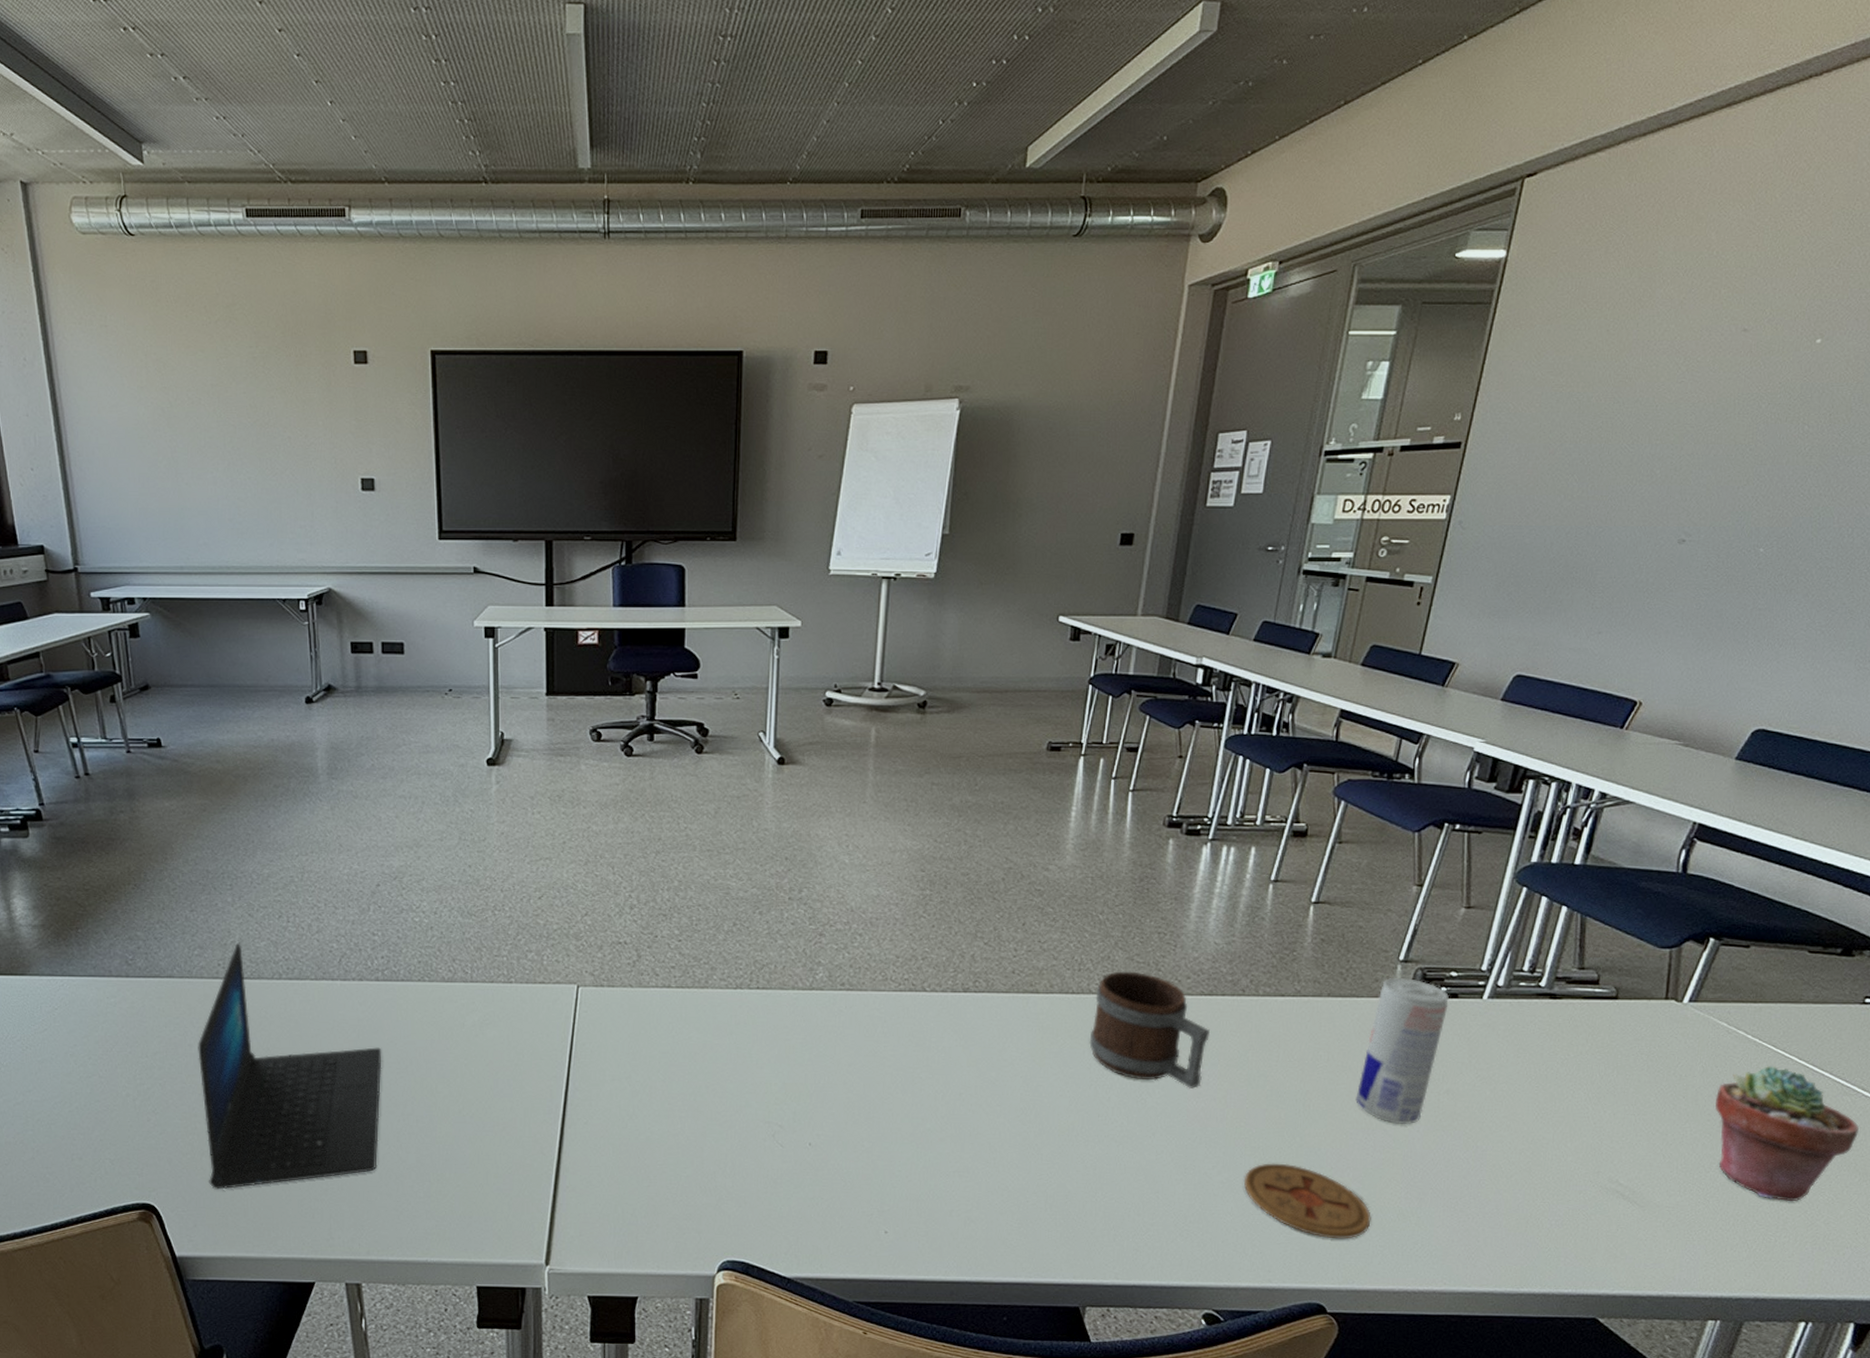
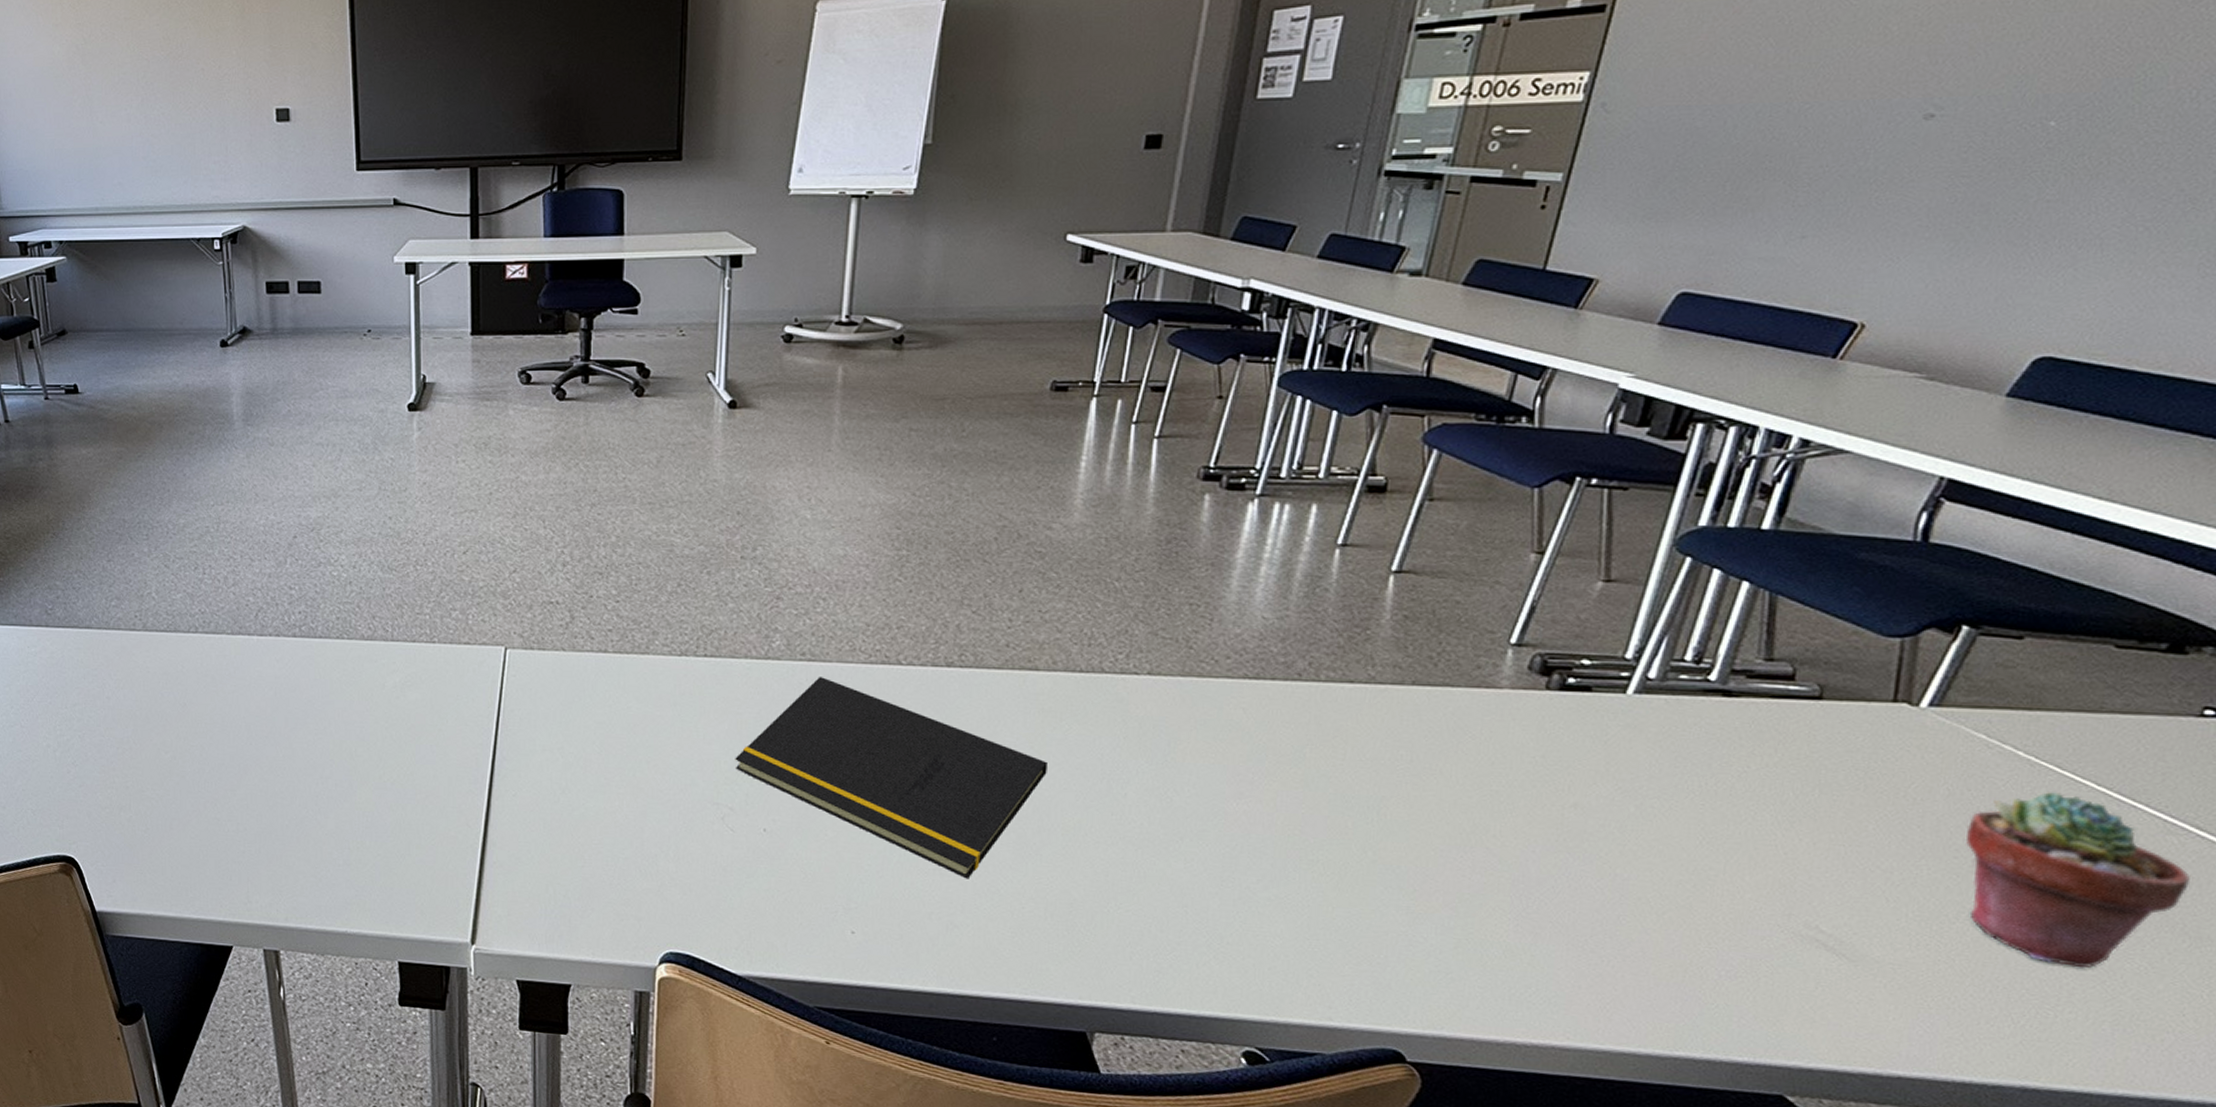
laptop: present [198,942,382,1190] -> none [116,594,300,846]
notepad: none [784,1004,1046,1179] -> present [735,677,1047,879]
mug: present [1089,971,1210,1088] -> none [1101,648,1255,788]
coaster: present [1244,1163,1371,1239] -> none [1298,880,1468,976]
beverage can: present [1356,977,1449,1125] -> none [1448,664,1579,843]

